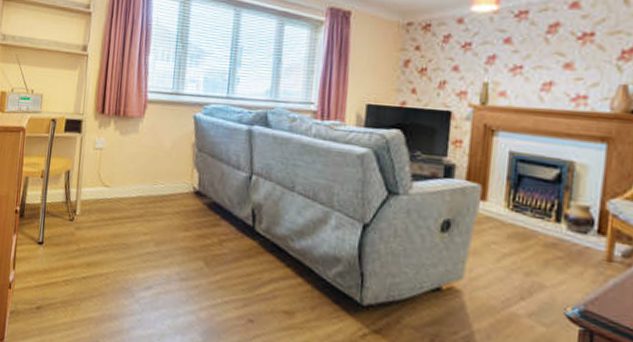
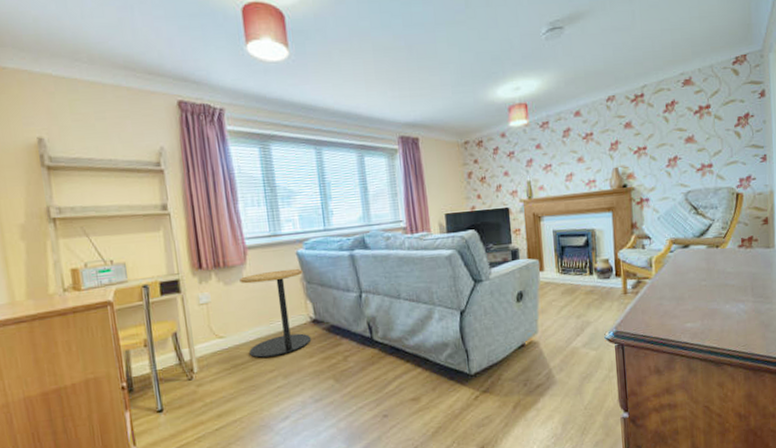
side table: none [129,129,196,221] -> present [239,269,312,358]

